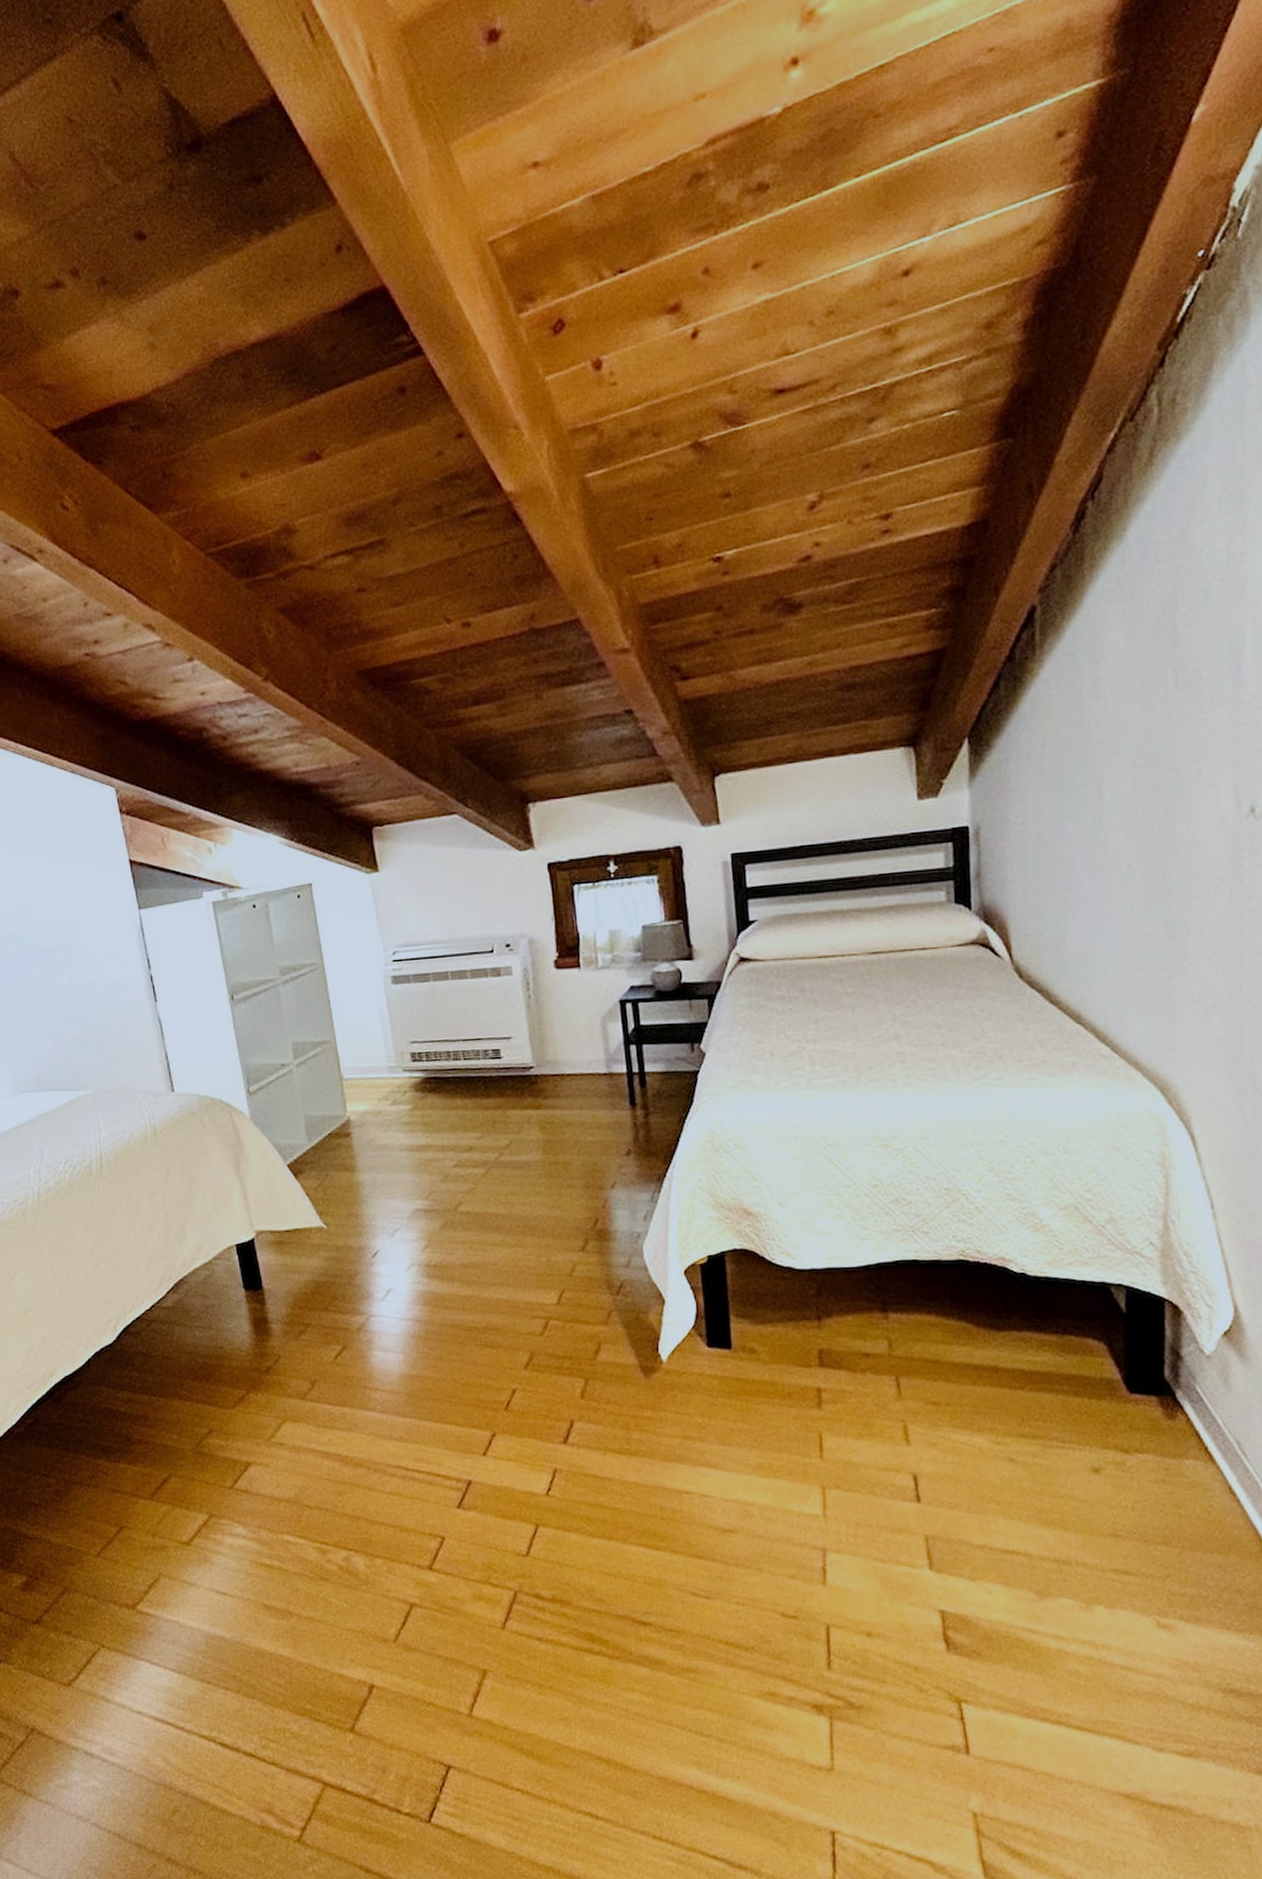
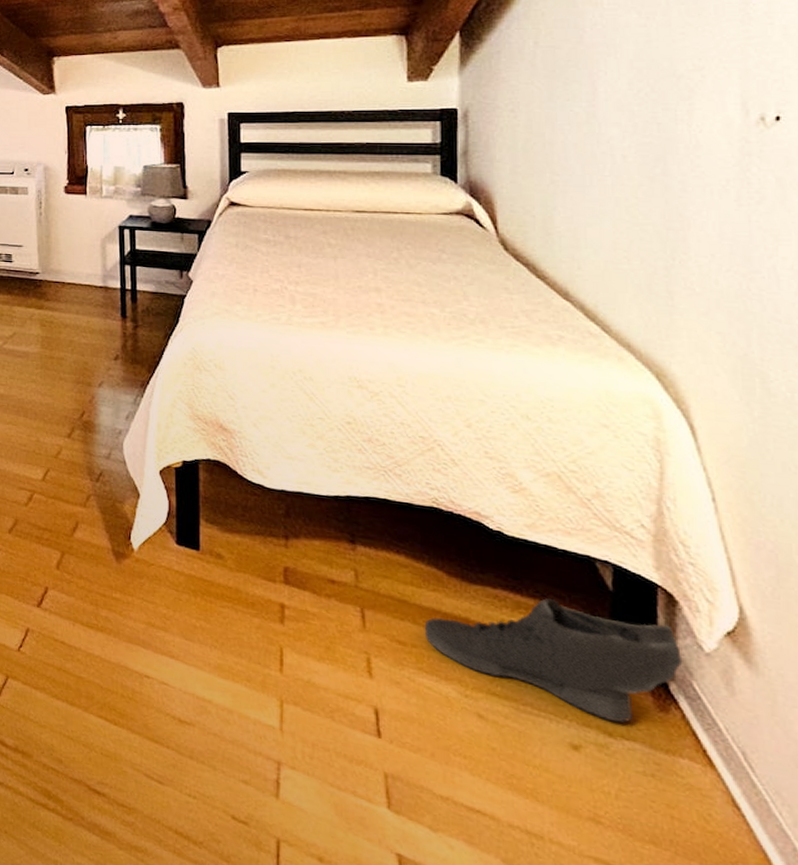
sneaker: none [956,1331,1188,1439] -> present [424,598,683,723]

